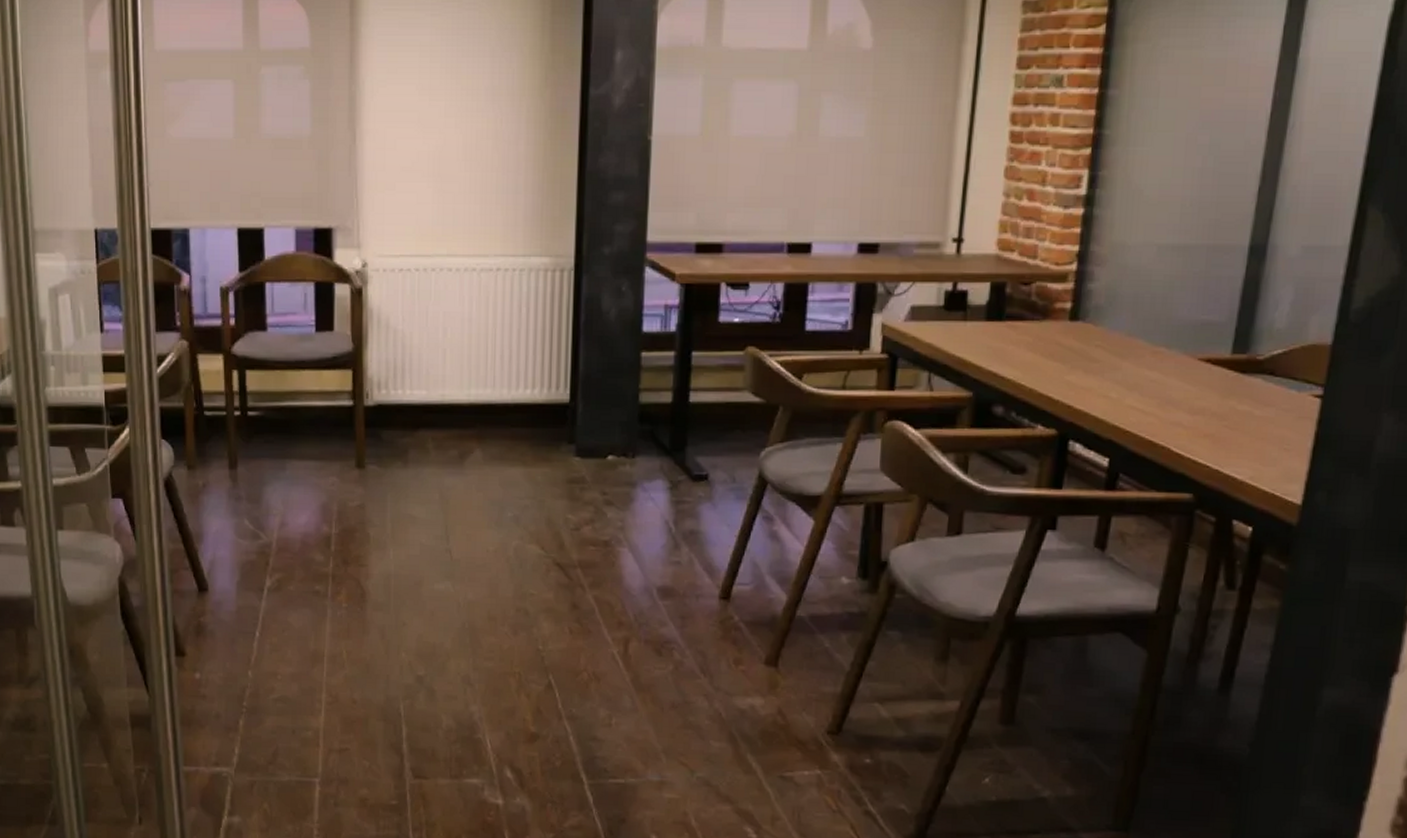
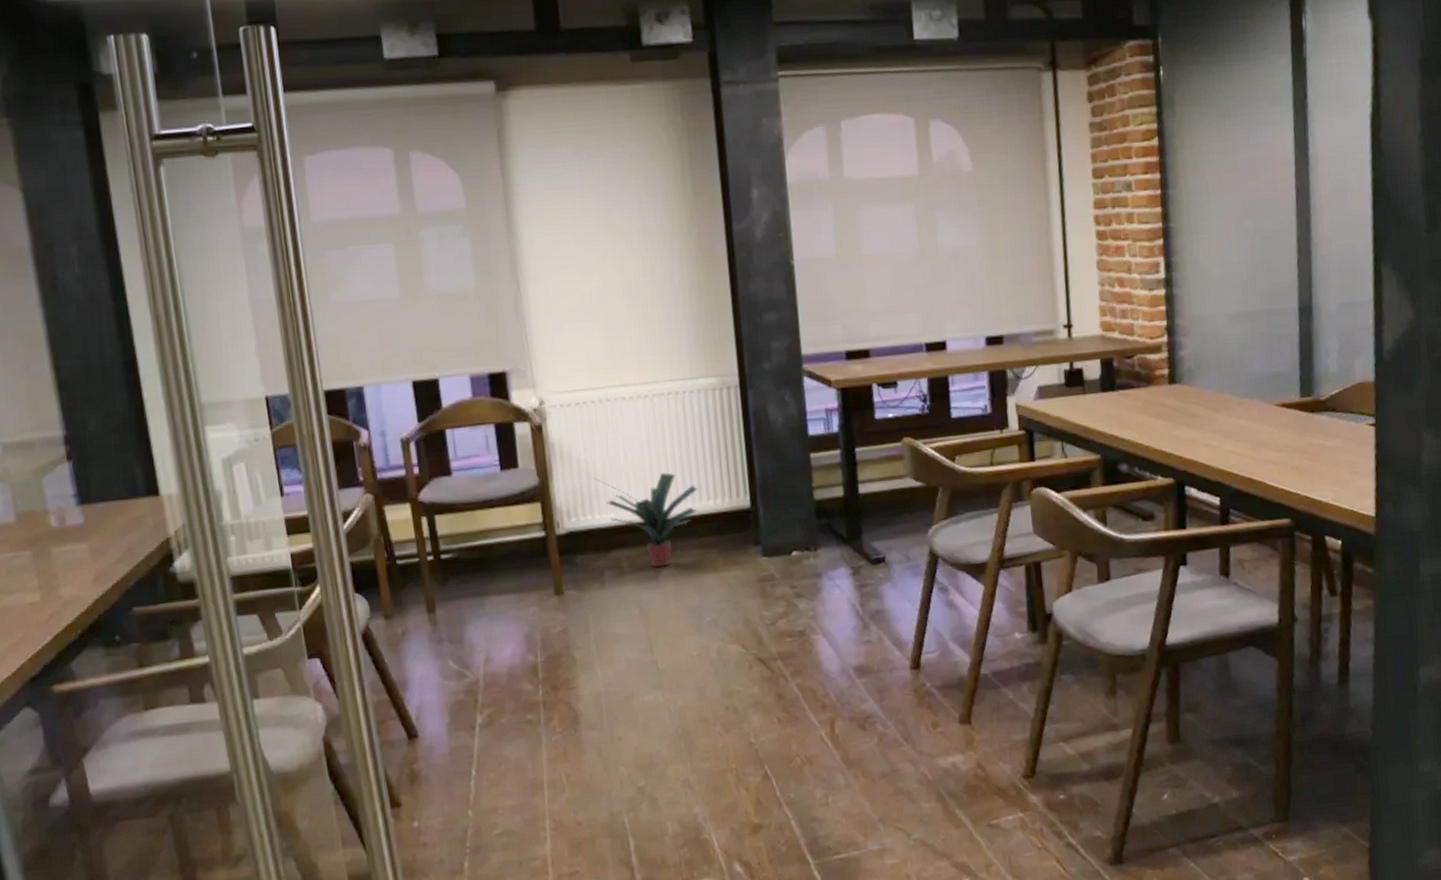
potted plant: none [409,350,516,454] -> present [594,472,698,568]

